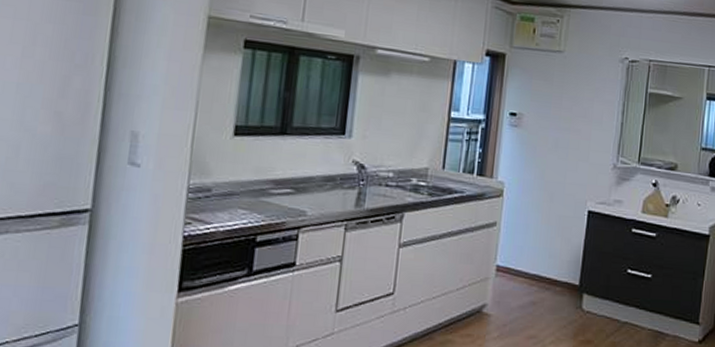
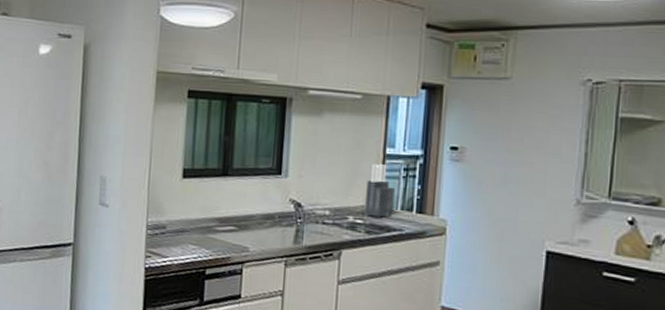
knife block: none [428,127,458,180] -> present [365,164,395,218]

